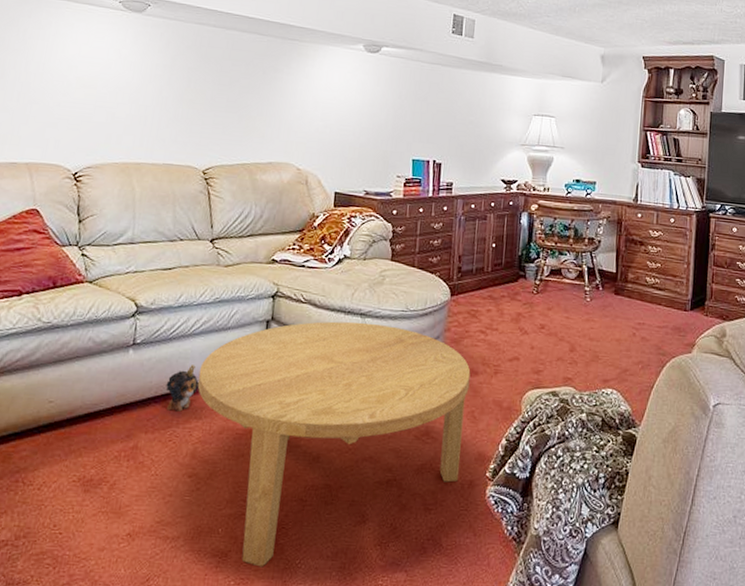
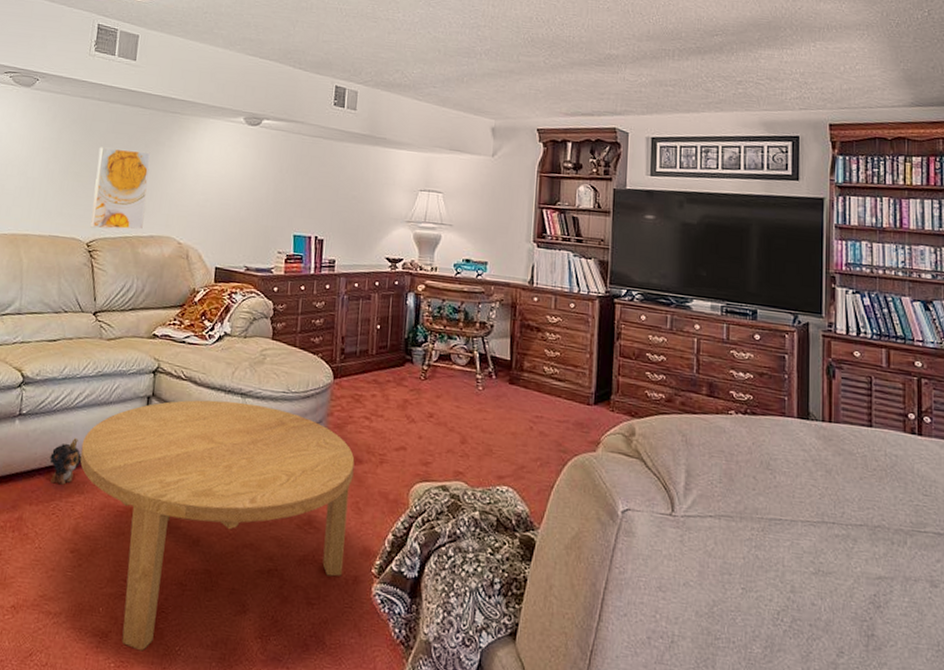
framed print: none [206,74,269,156] -> present [90,147,151,230]

